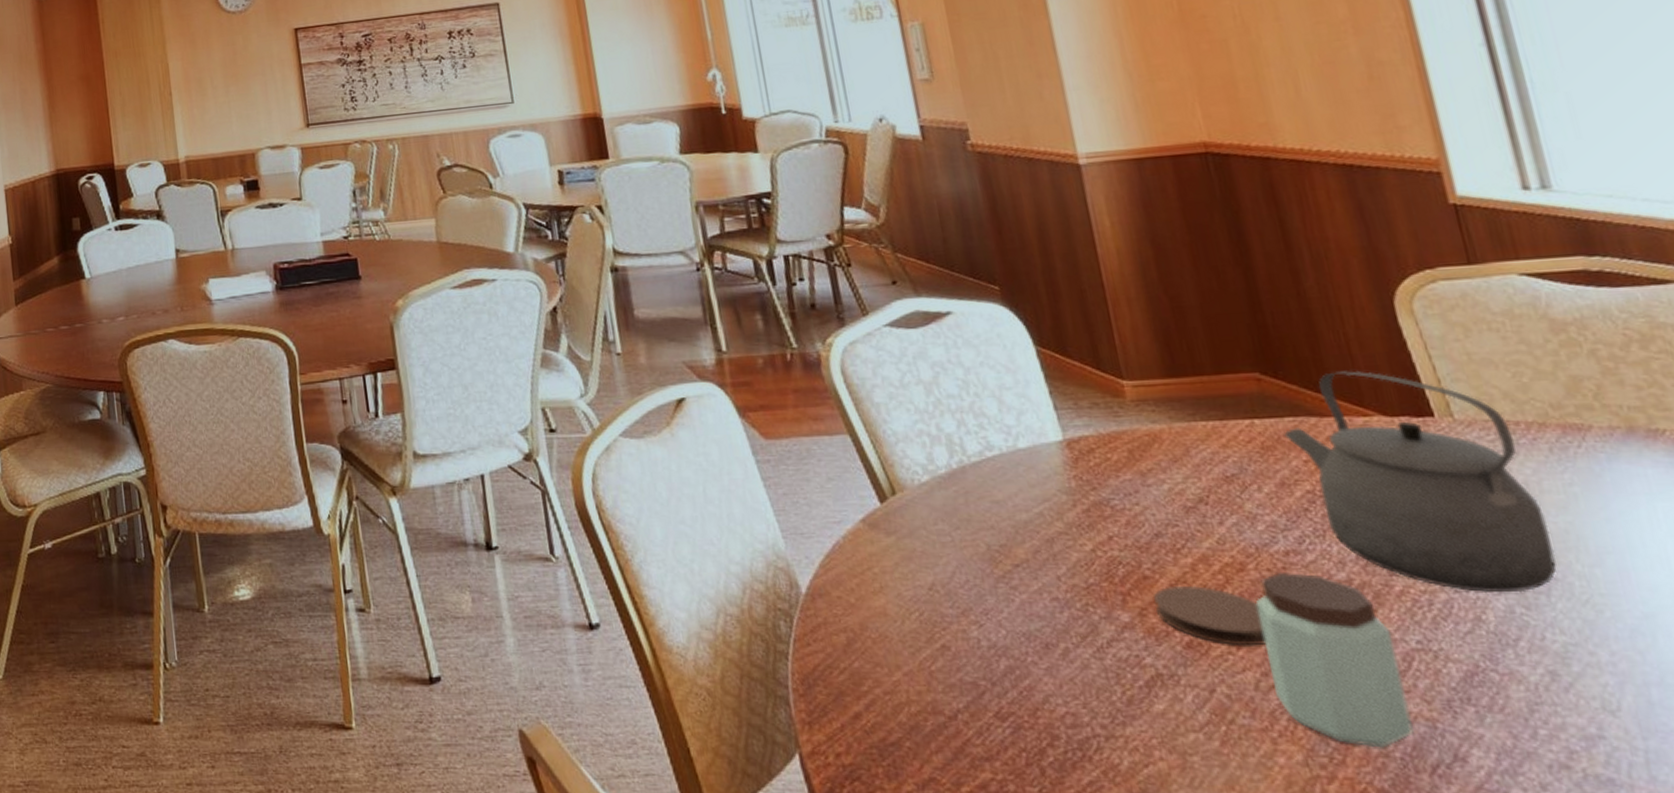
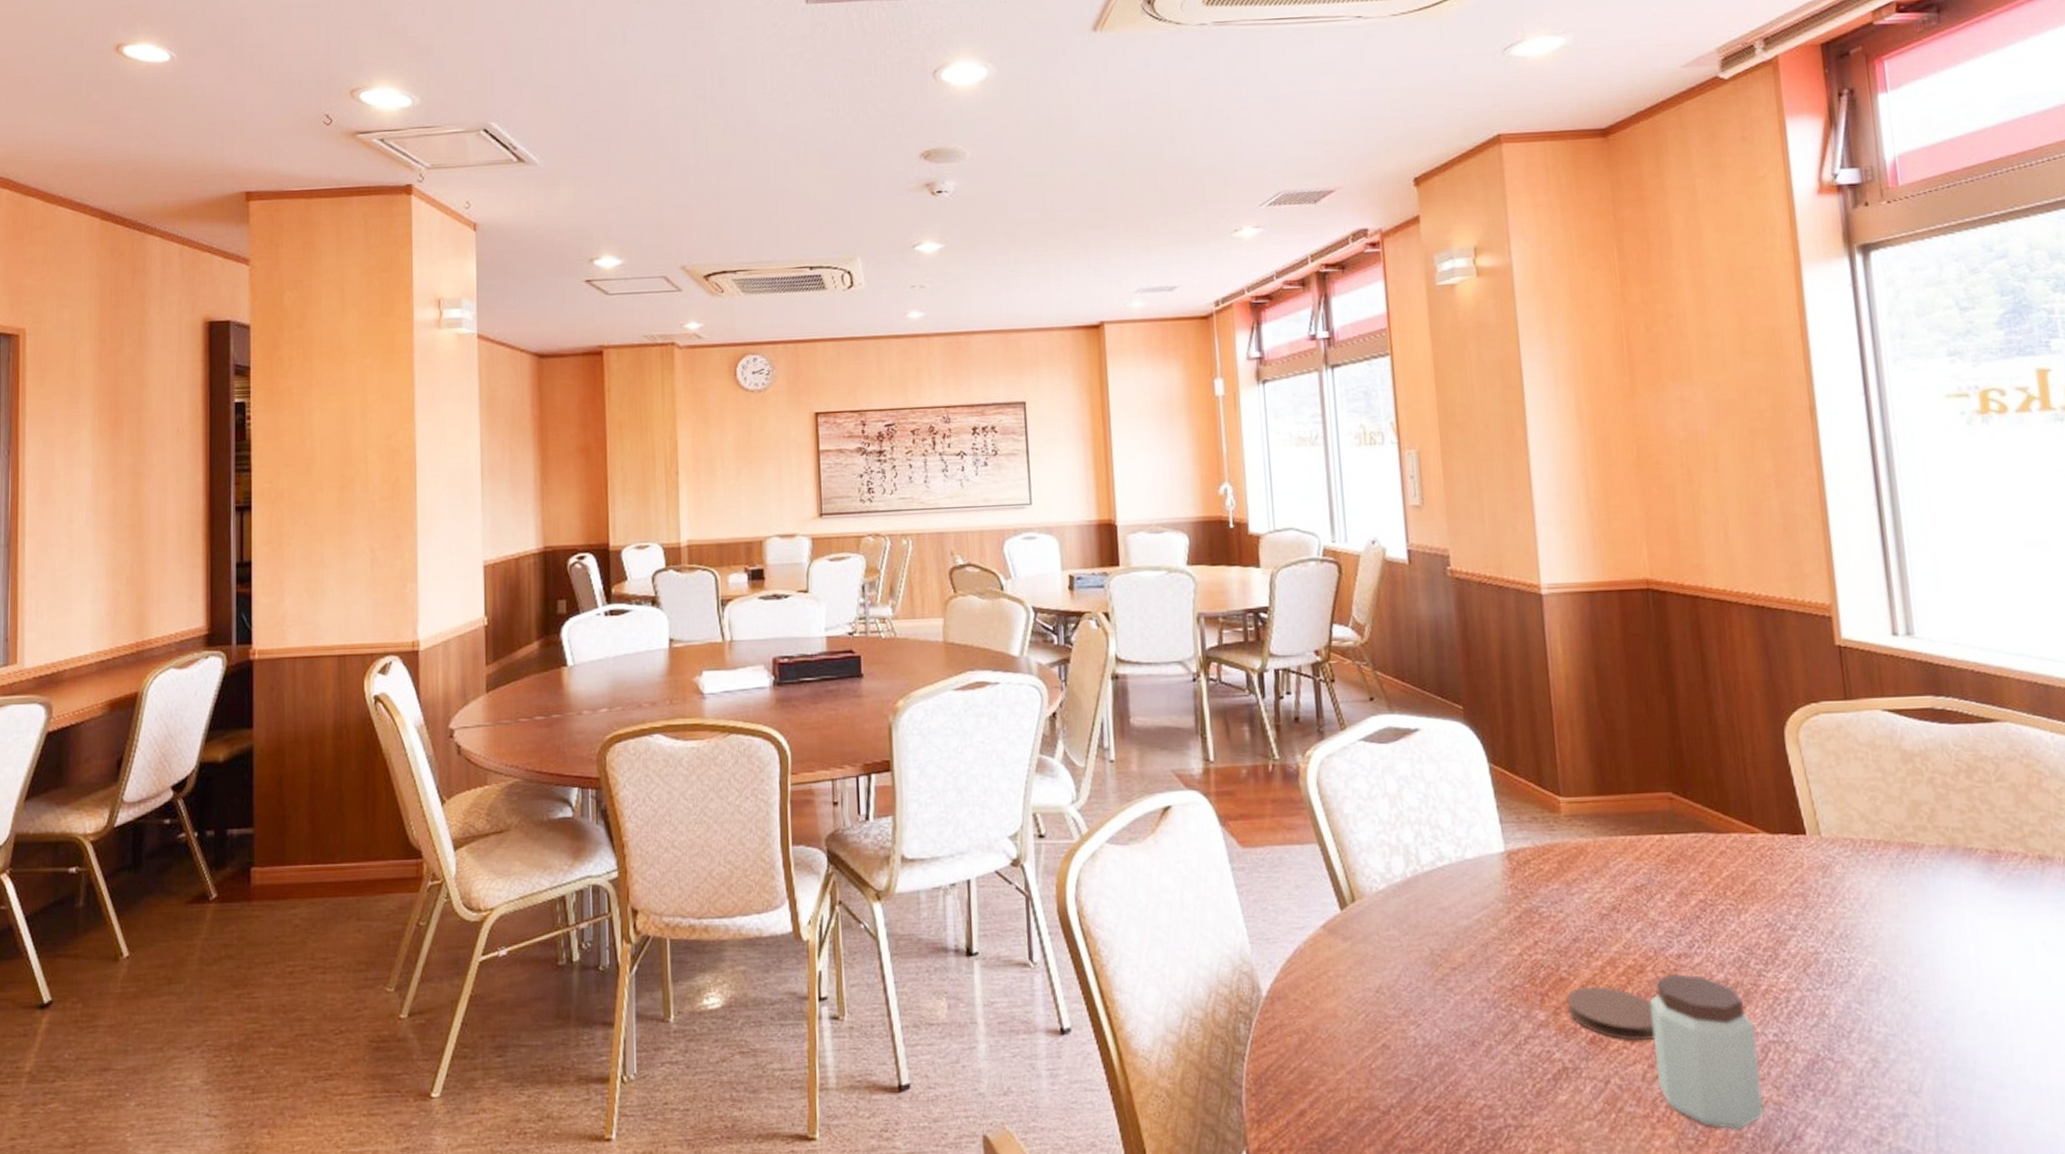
tea kettle: present [1283,370,1557,594] -> none [1686,792,1886,991]

